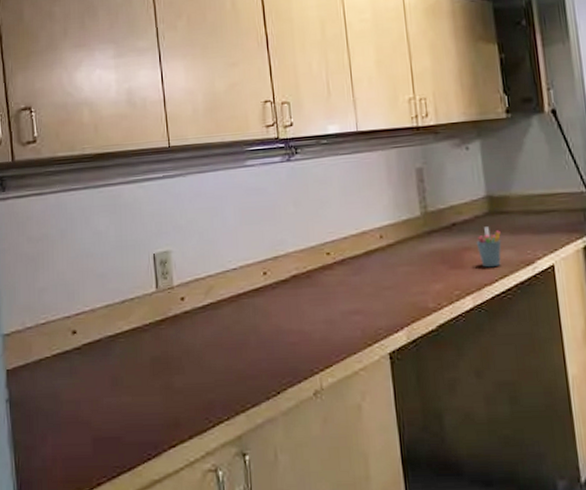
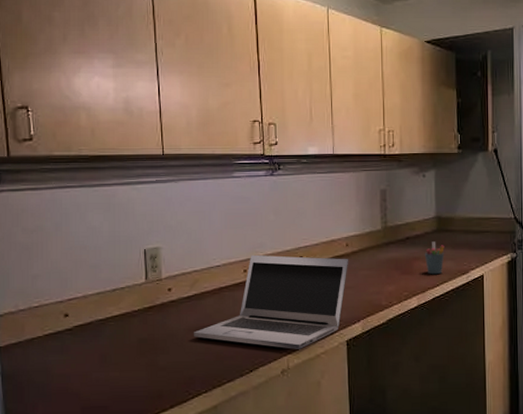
laptop: none [211,253,385,366] -> present [194,254,349,349]

